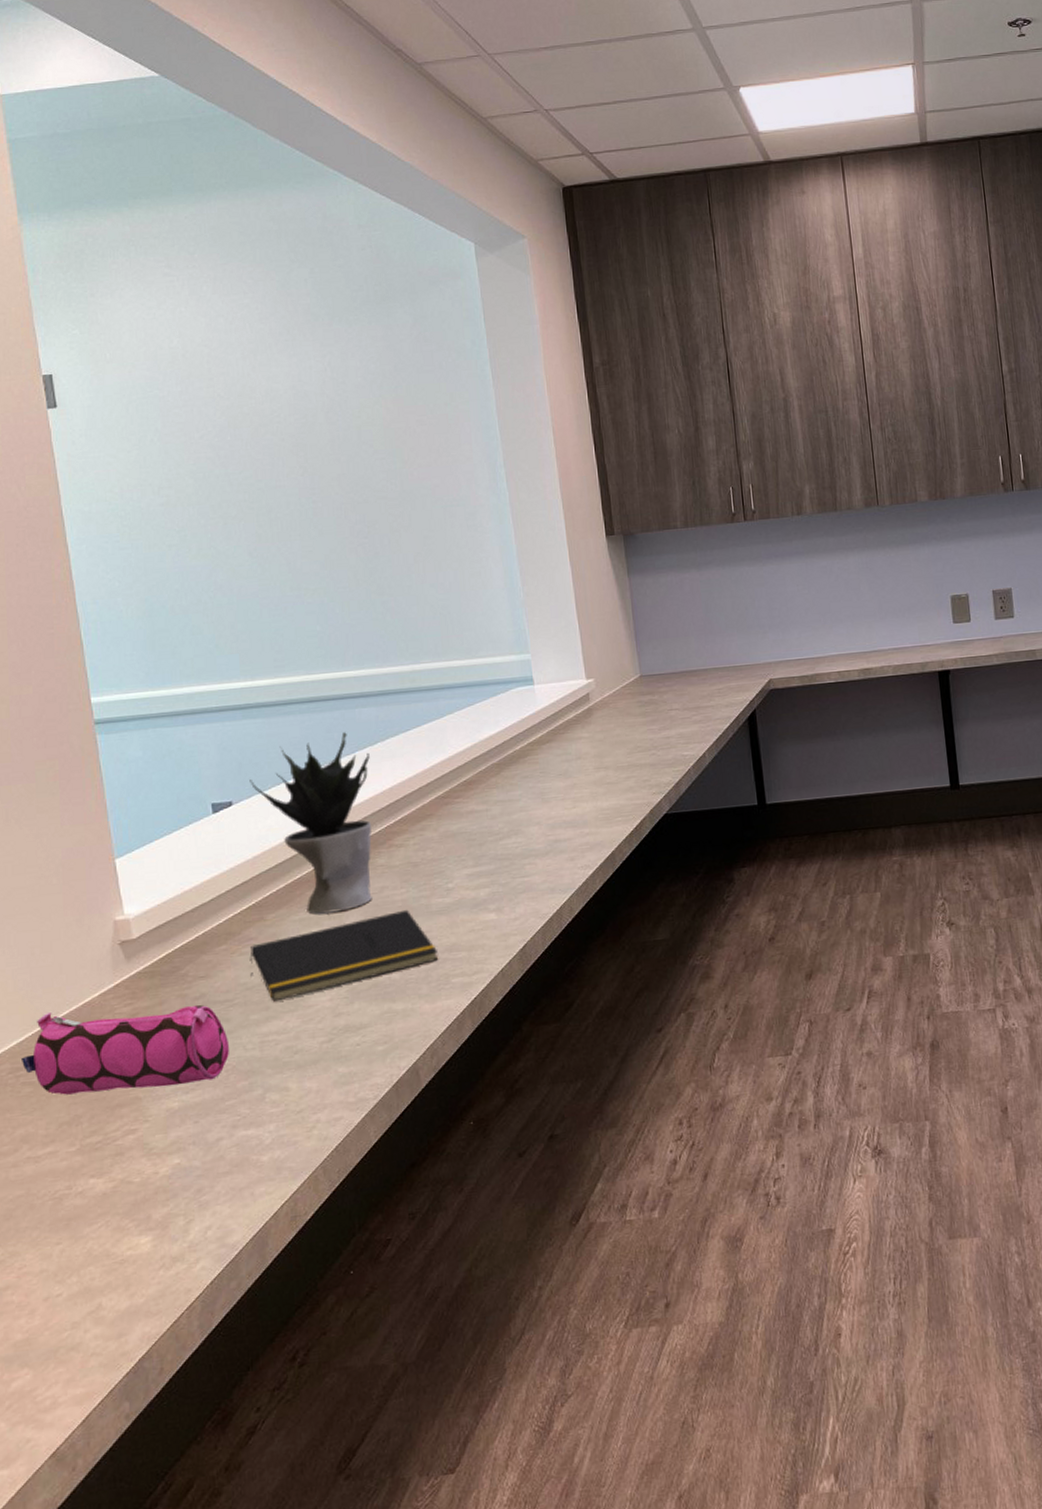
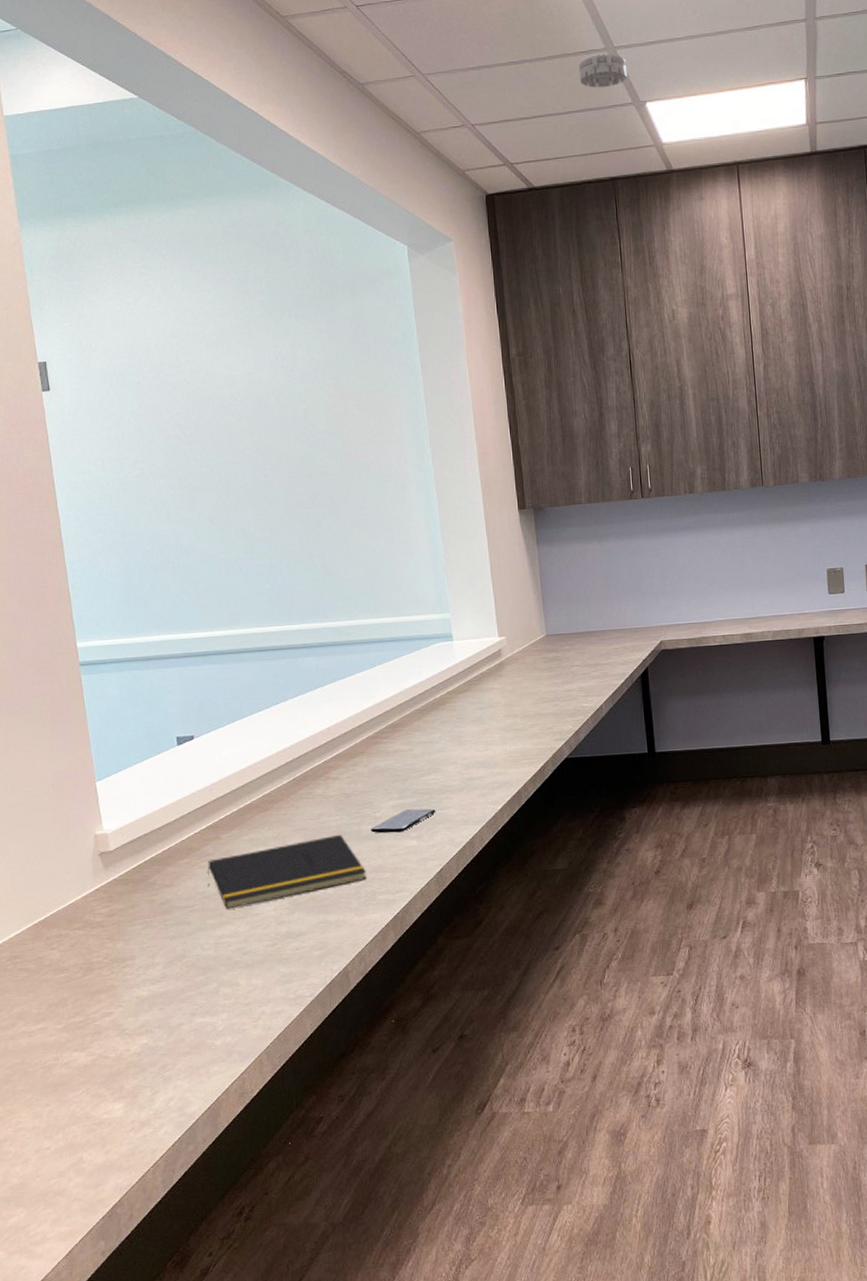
pencil case: present [22,1004,229,1095] -> none [18,909,189,981]
potted plant: present [249,732,372,914] -> none [208,678,311,835]
smartphone: none [441,876,518,907] -> present [370,808,436,833]
smoke detector: none [663,35,719,72] -> present [578,54,628,88]

